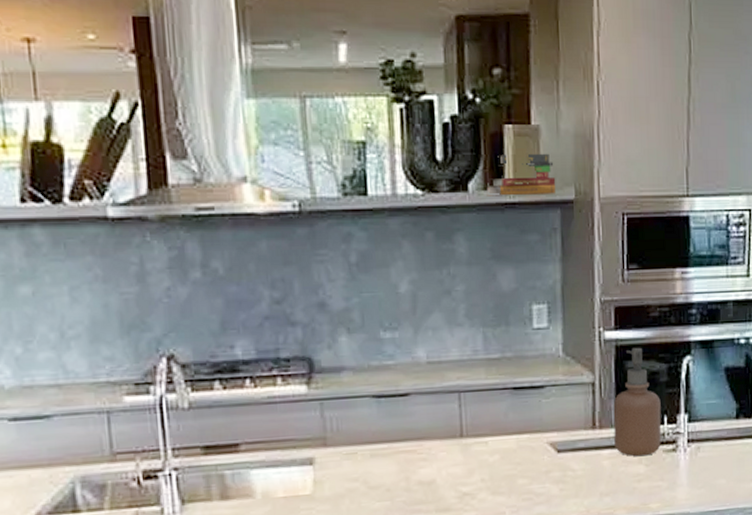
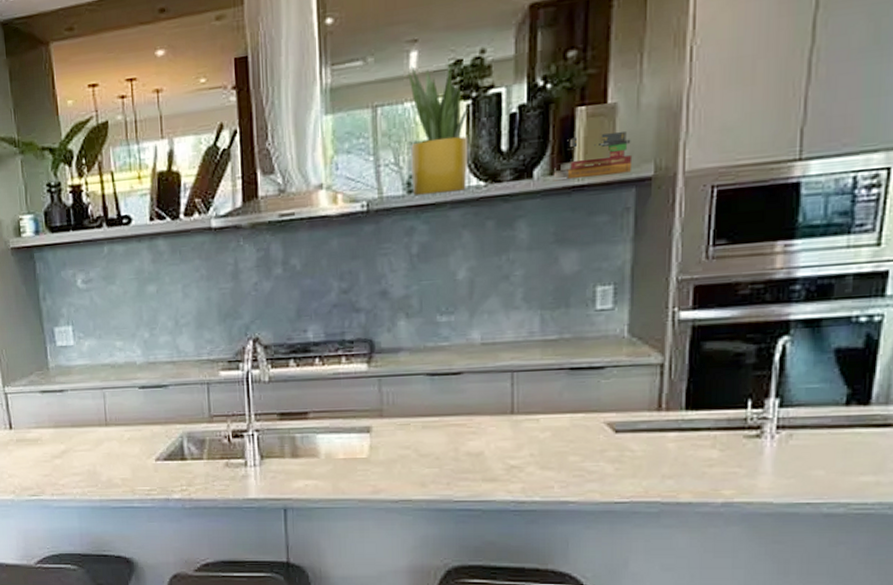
planter: none [337,57,404,200] -> present [408,58,471,197]
soap dispenser: present [613,347,662,457] -> none [683,327,745,441]

